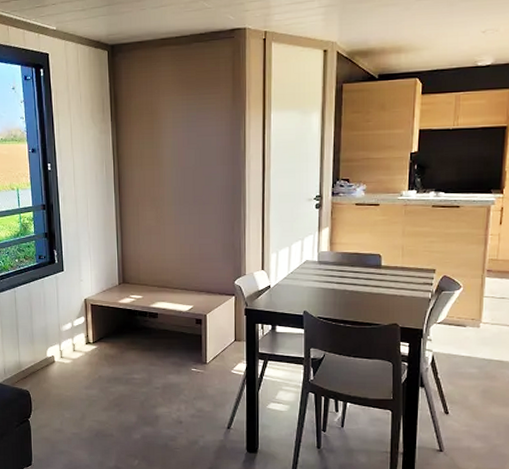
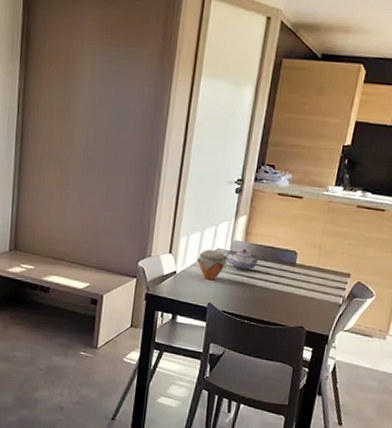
jar: none [288,262,316,290] -> present [196,249,227,281]
teapot: none [314,258,347,279] -> present [225,249,261,272]

